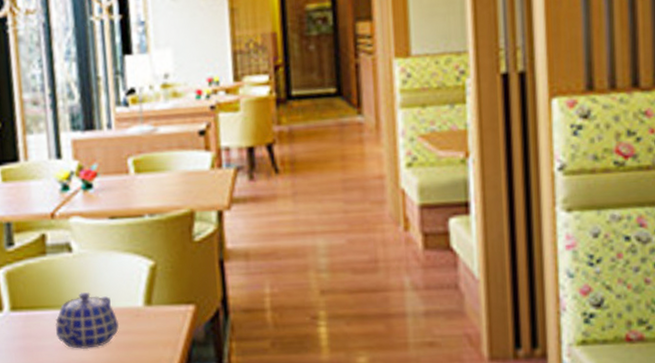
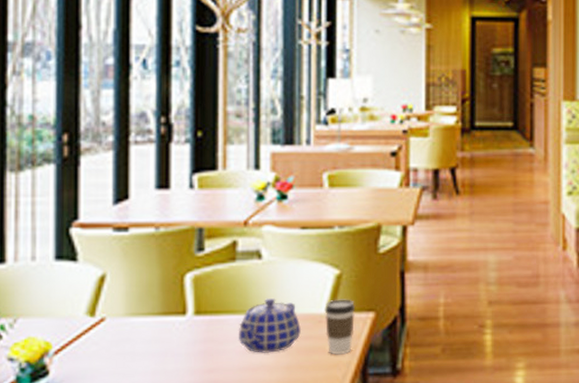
coffee cup: none [141,291,175,350] -> present [324,299,356,355]

